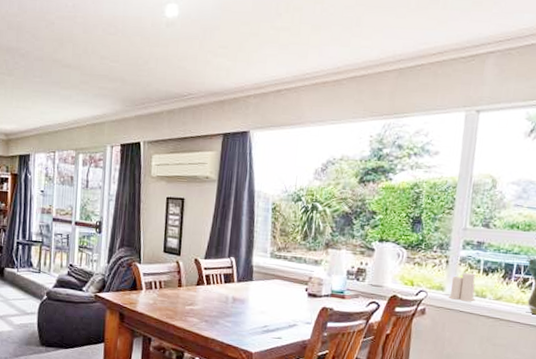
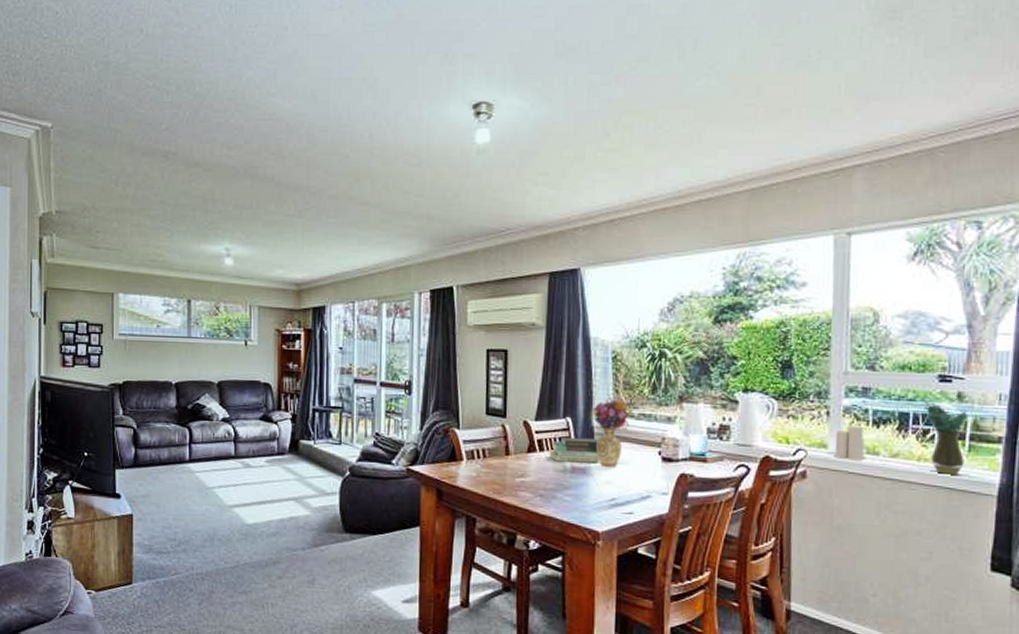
books: none [214,273,256,296] -> present [549,436,599,463]
flower arrangement: none [251,240,287,301] -> present [590,395,633,468]

